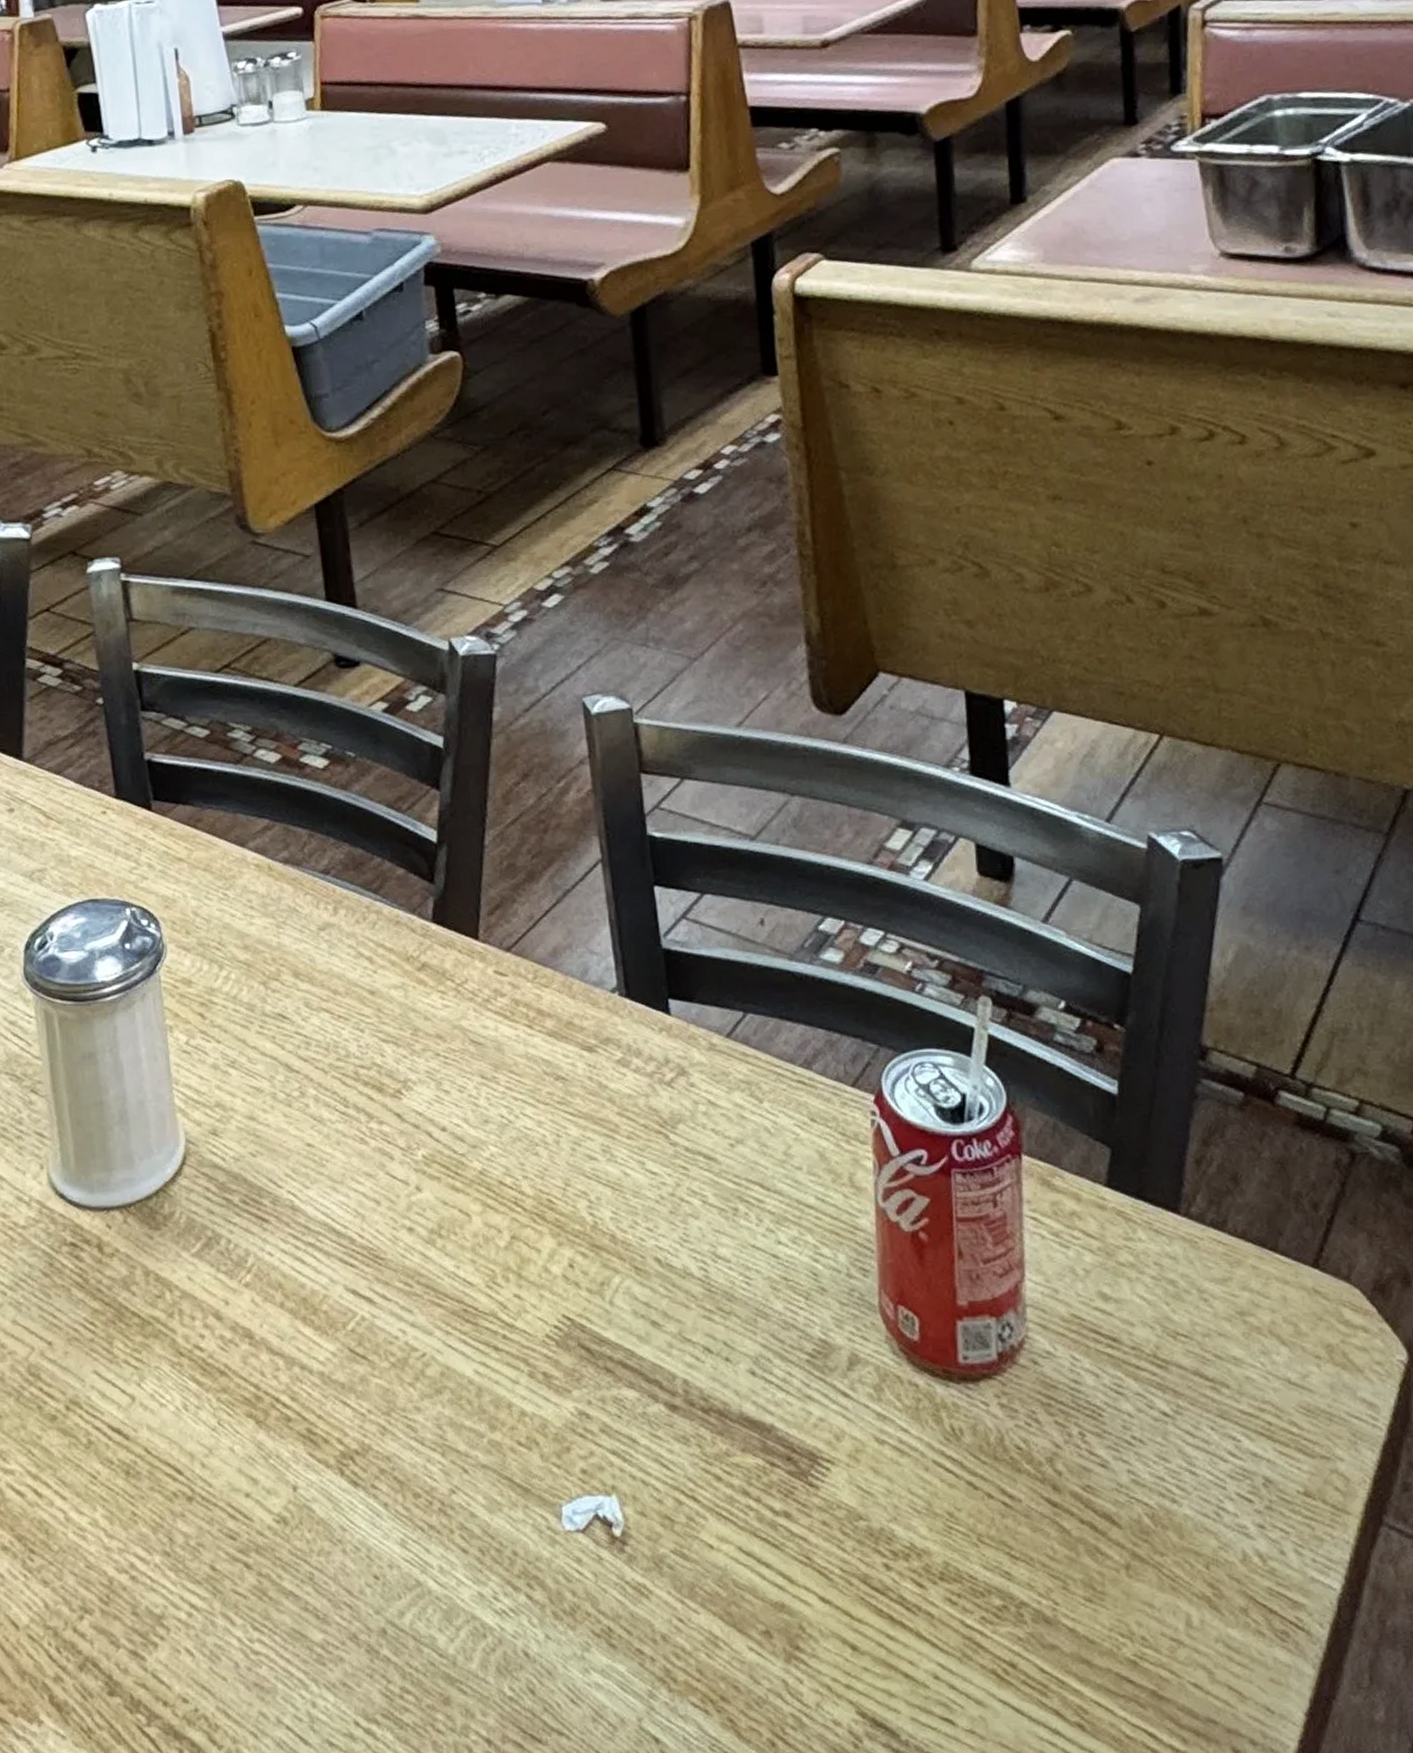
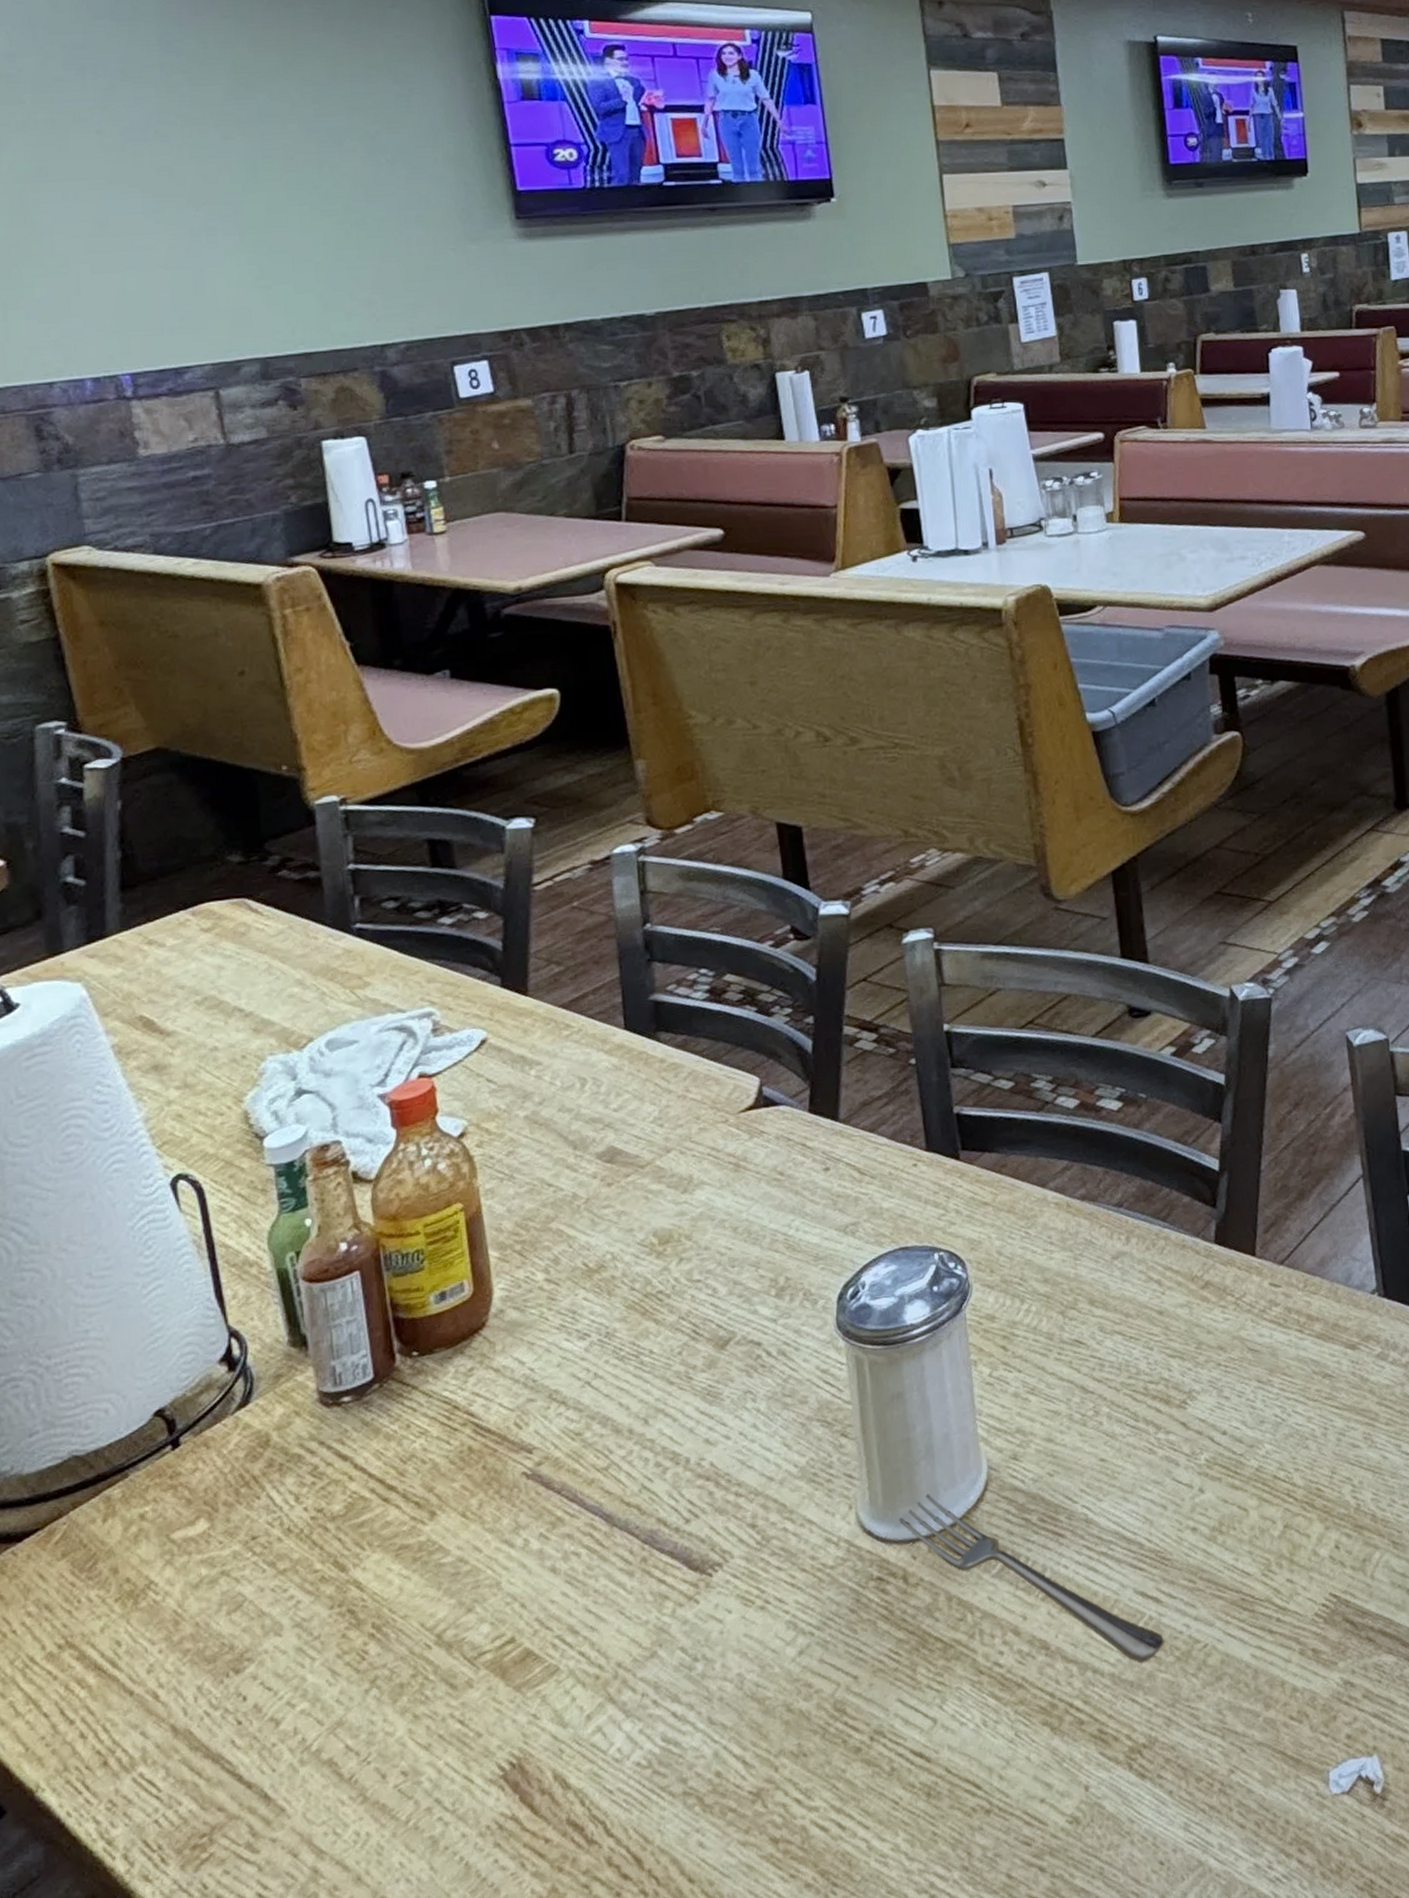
fork: none [93,1162,378,1364] -> present [899,1494,1164,1663]

